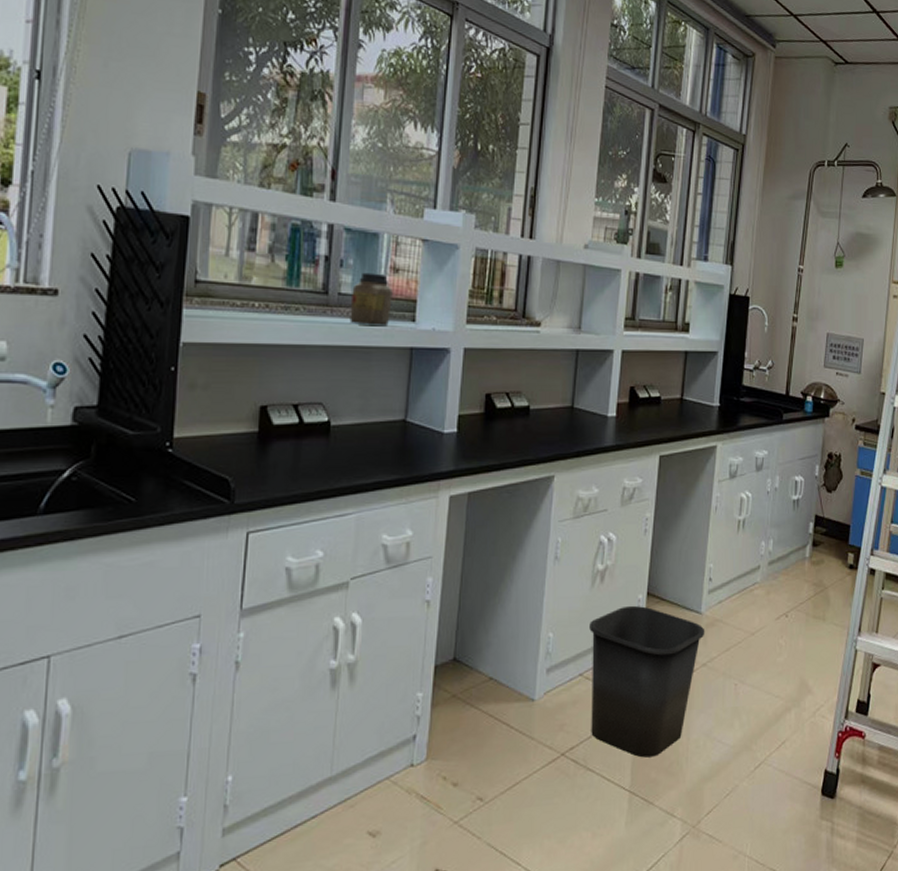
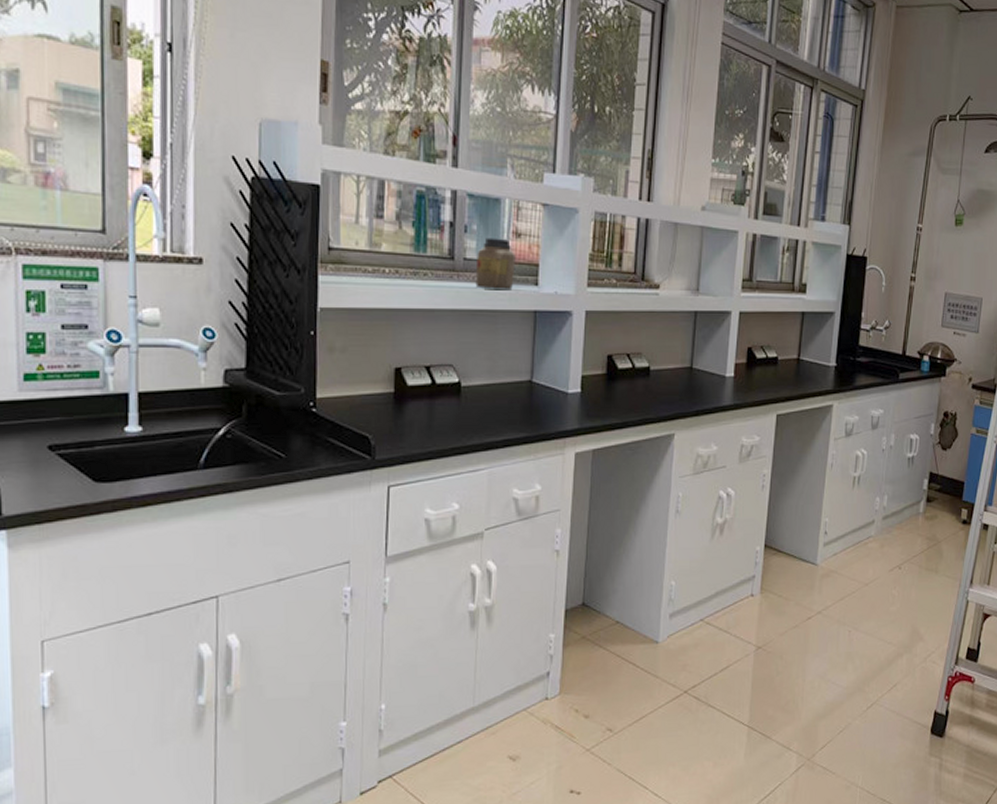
waste bin: present [589,605,705,758] -> none [710,556,821,696]

